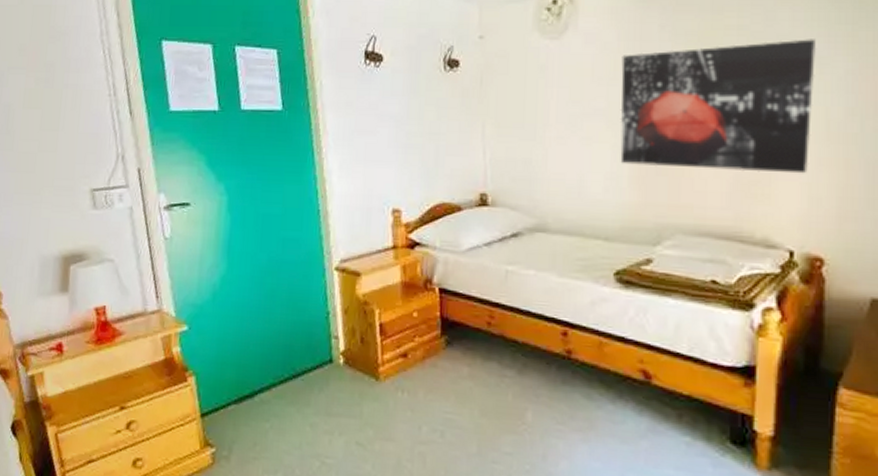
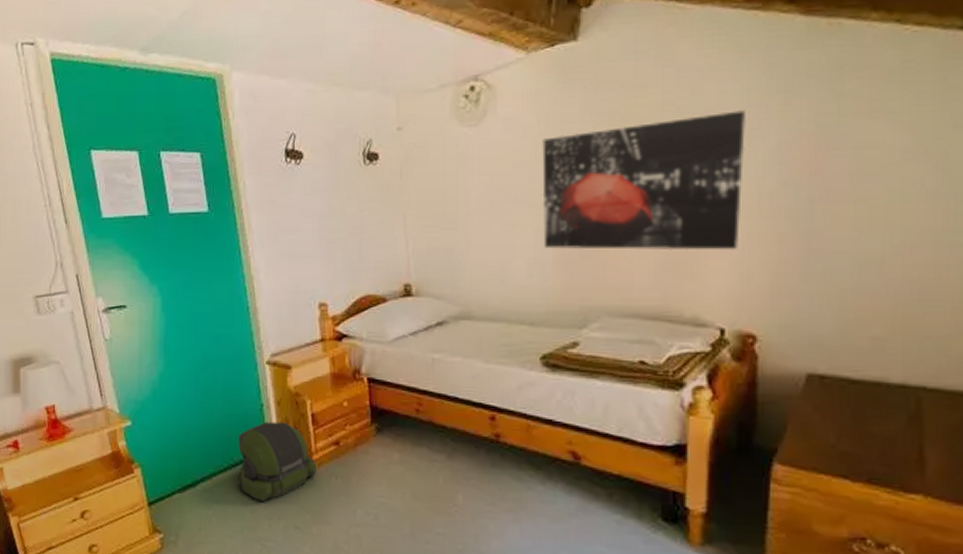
backpack: none [298,330,383,415] -> present [238,421,317,501]

